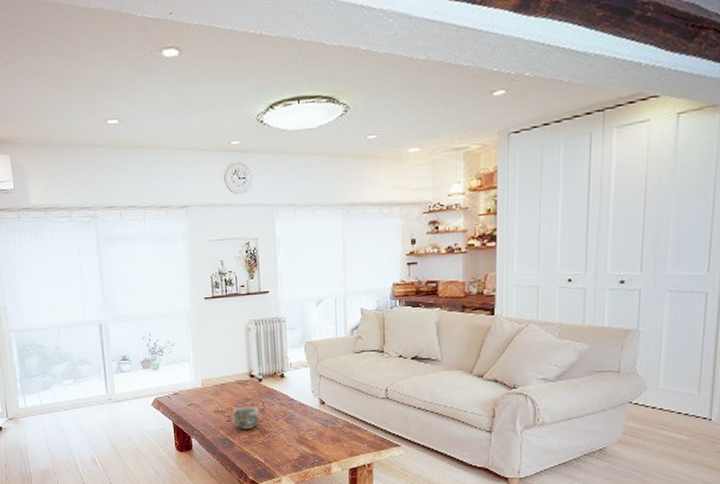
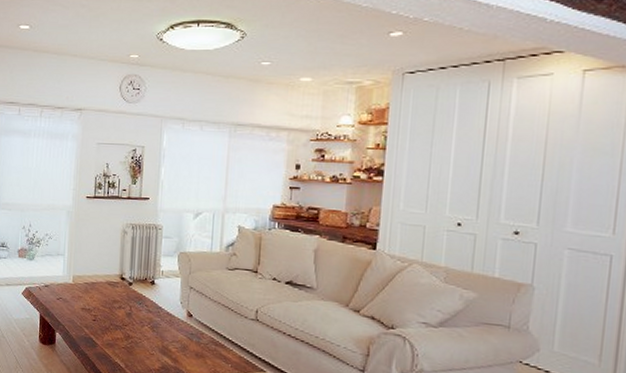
ceramic bowl: present [232,406,260,429] -> none [98,307,125,332]

